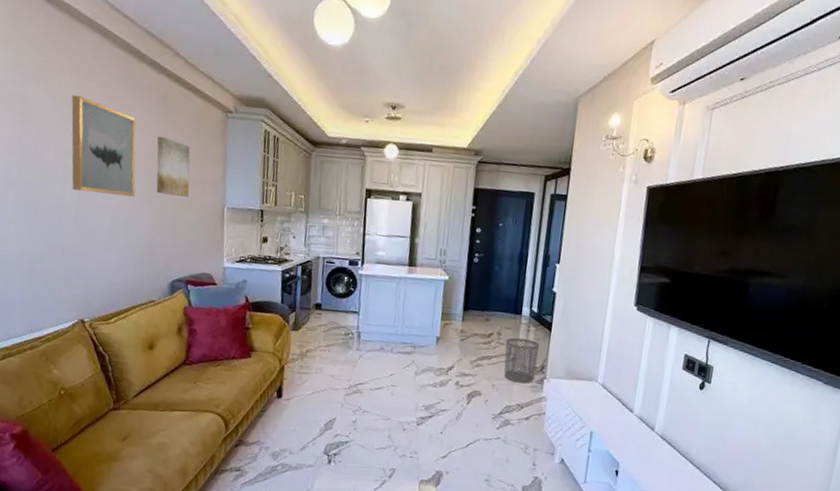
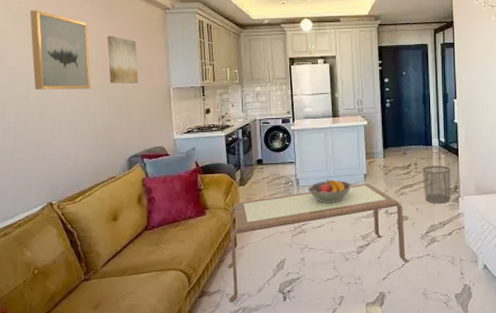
coffee table: none [267,347,477,457] -> present [228,183,409,303]
fruit bowl: none [369,337,422,364] -> present [307,179,352,202]

